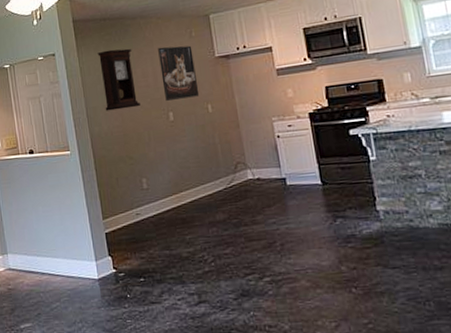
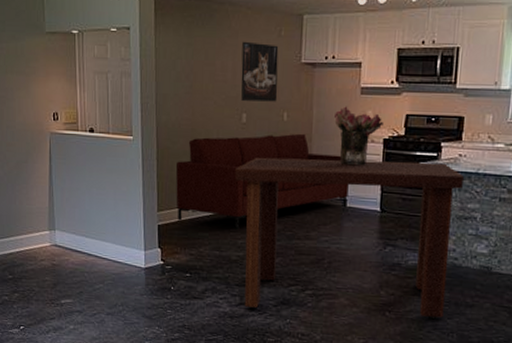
pendulum clock: present [97,48,140,111] -> none [176,34,215,102]
sofa: none [113,121,287,226] -> present [175,133,349,230]
dining table: none [171,126,414,306] -> present [235,157,464,320]
bouquet: none [256,89,306,144] -> present [334,106,384,165]

